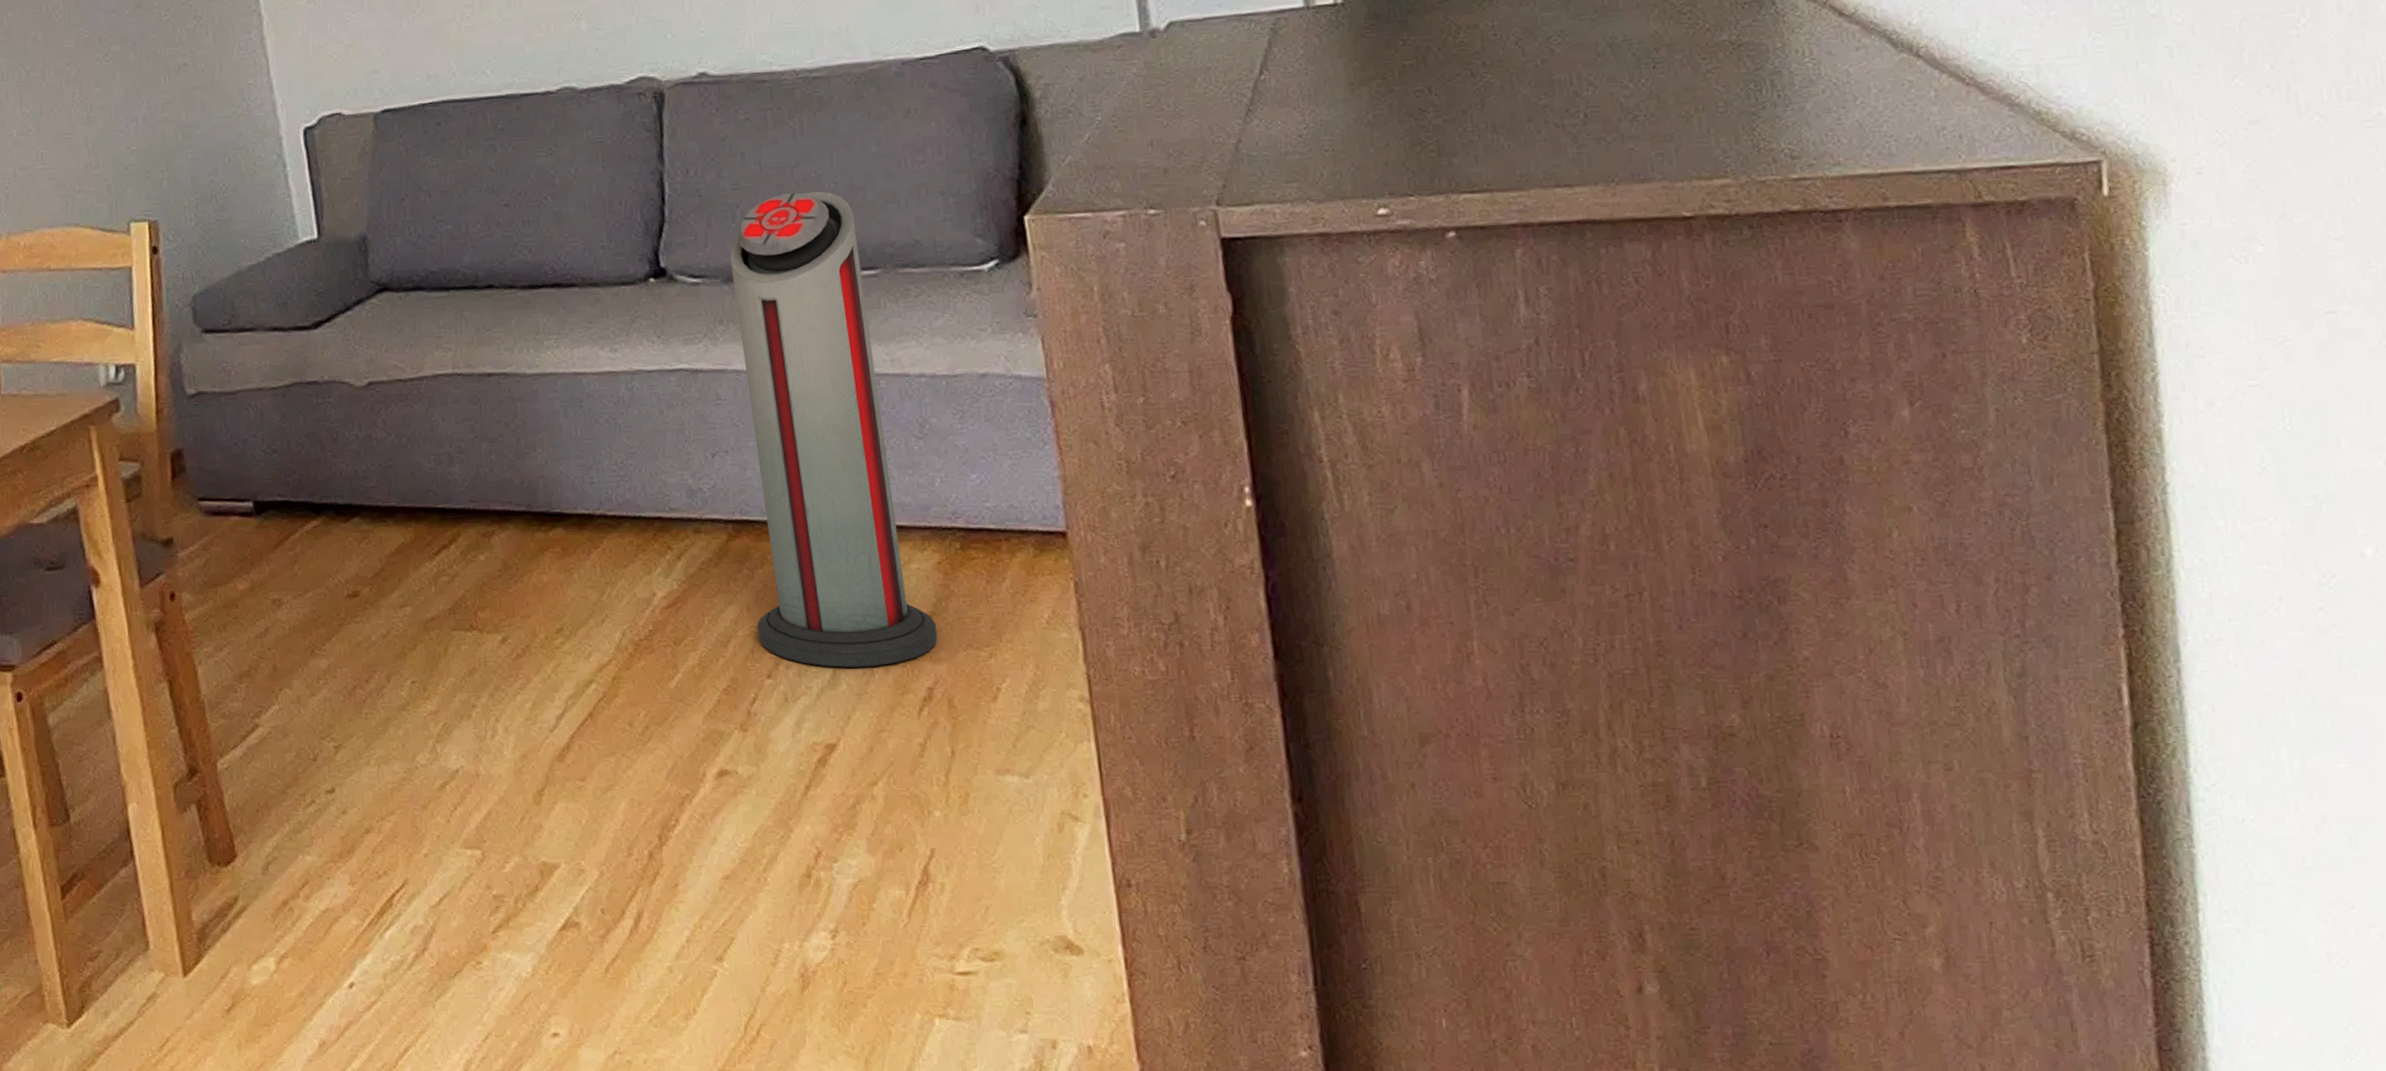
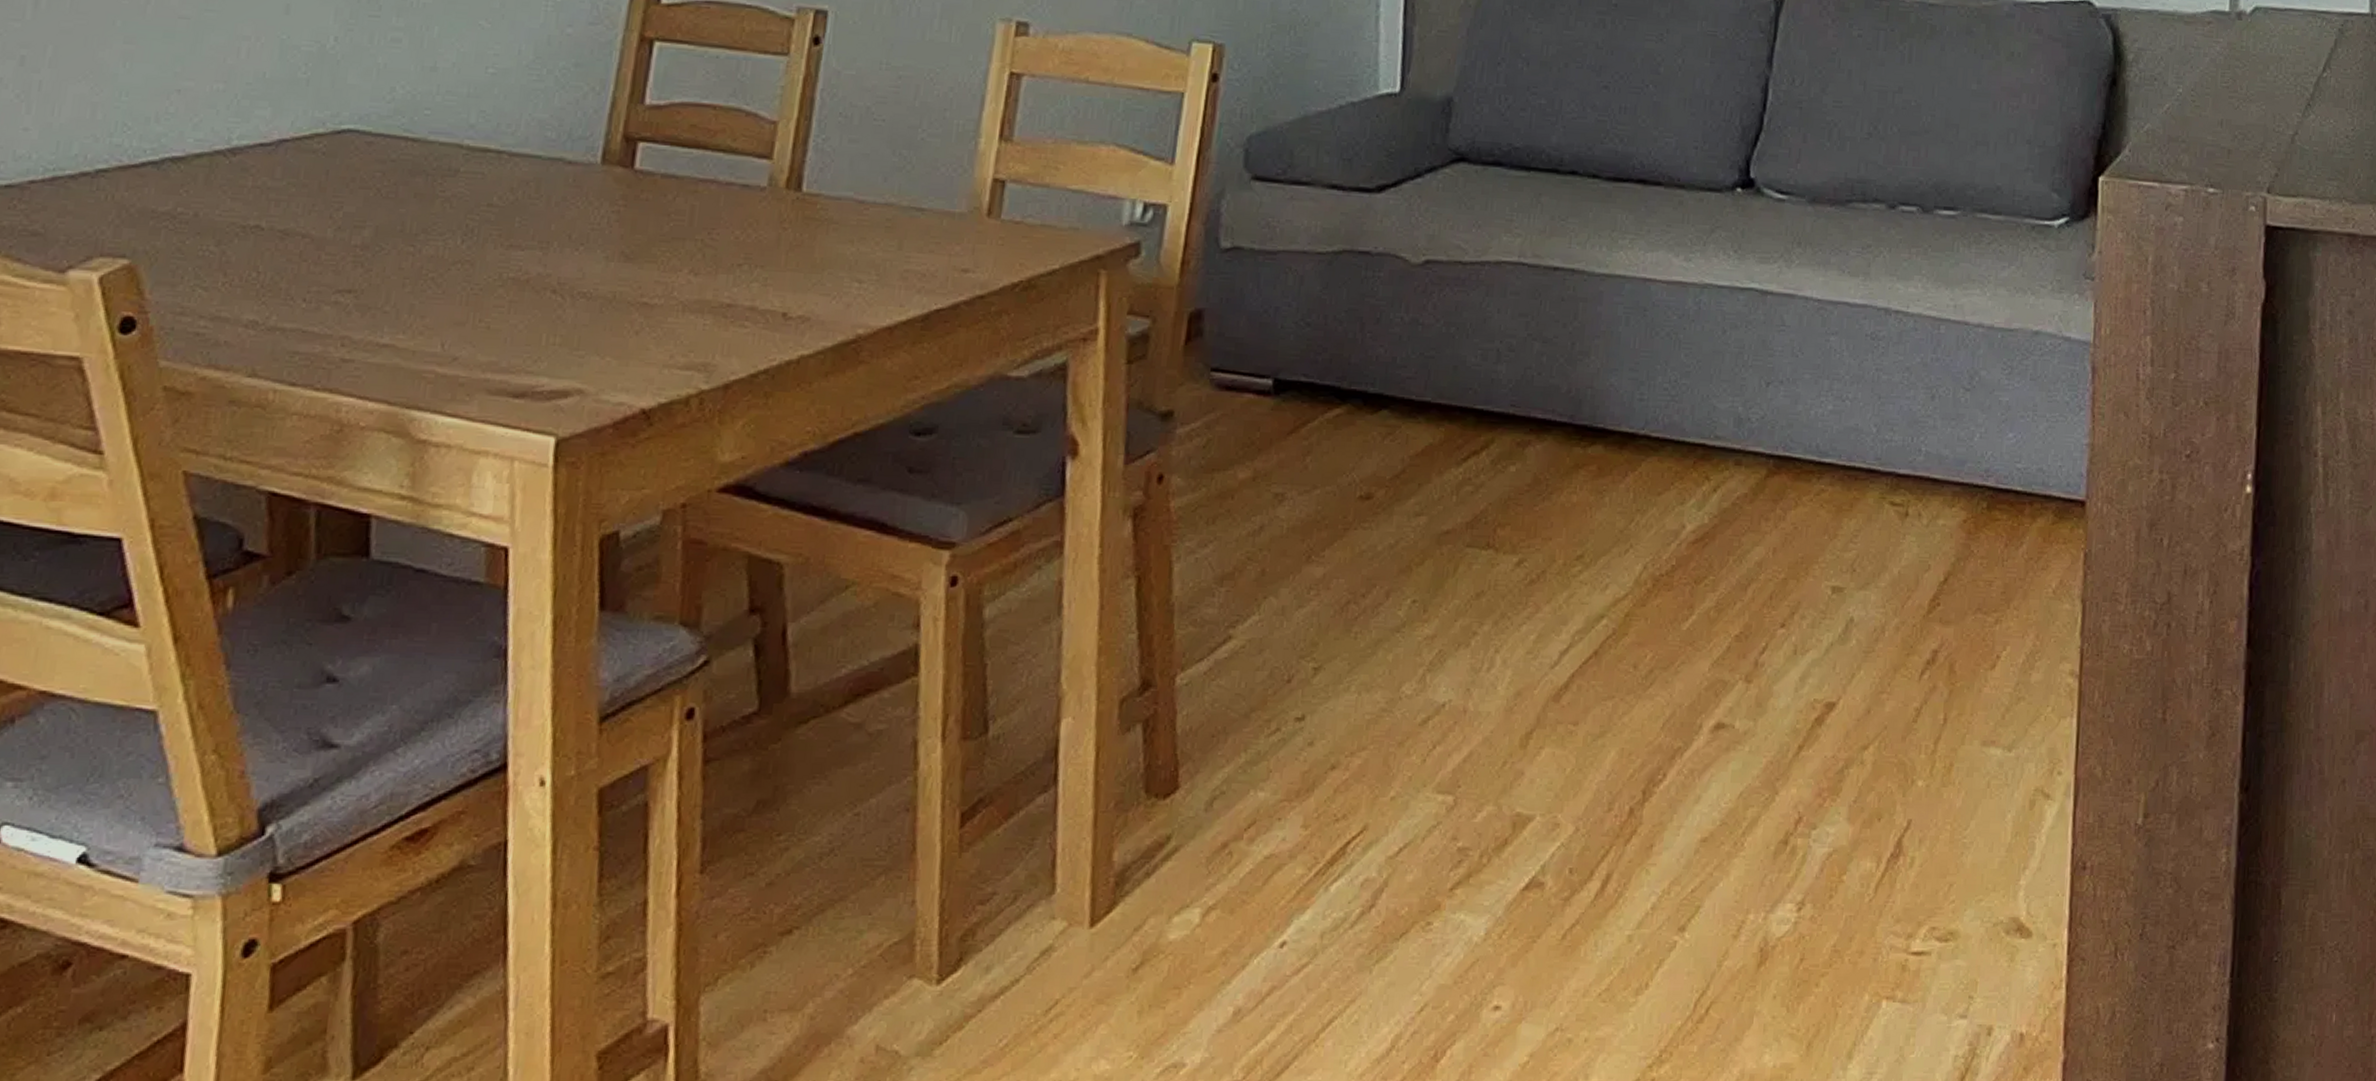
air purifier: present [730,191,938,668] -> none [1779,119,1952,624]

